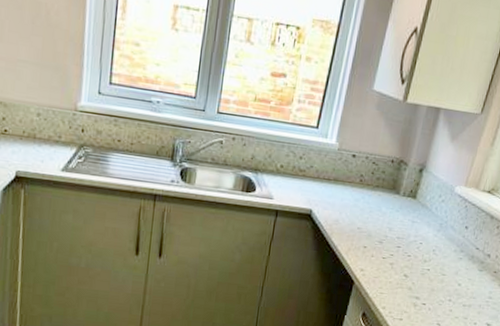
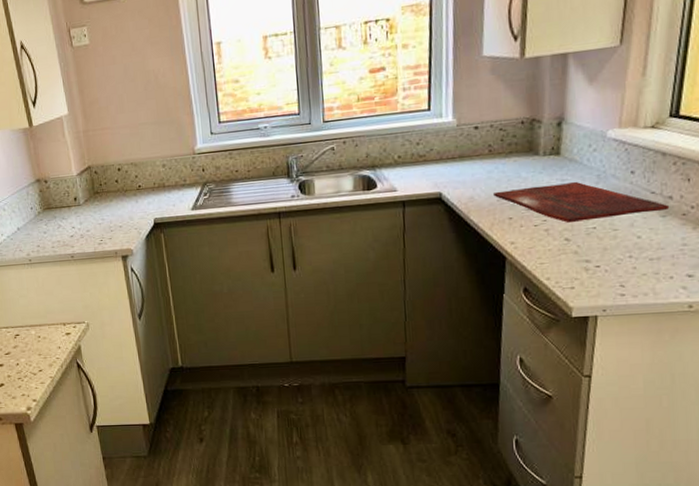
cutting board: none [355,220,487,266] -> present [493,181,670,223]

